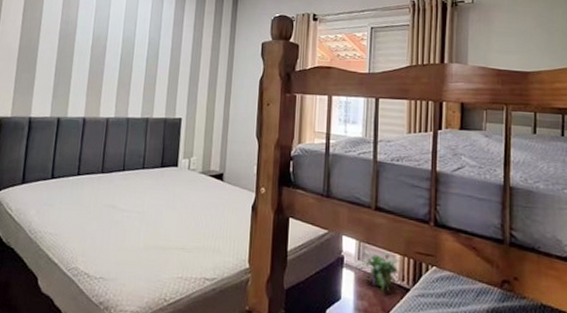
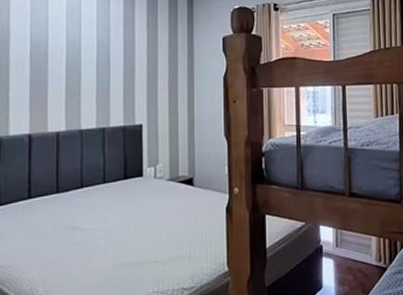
potted plant: present [355,250,402,294] -> none [333,236,378,276]

